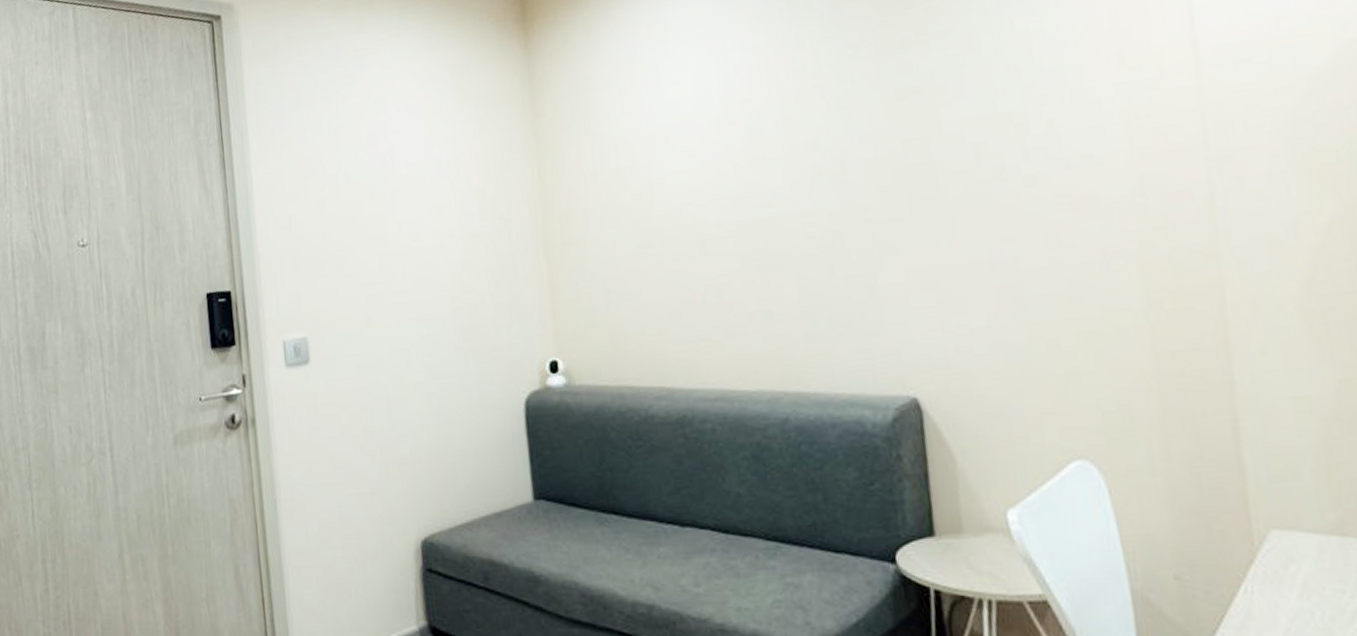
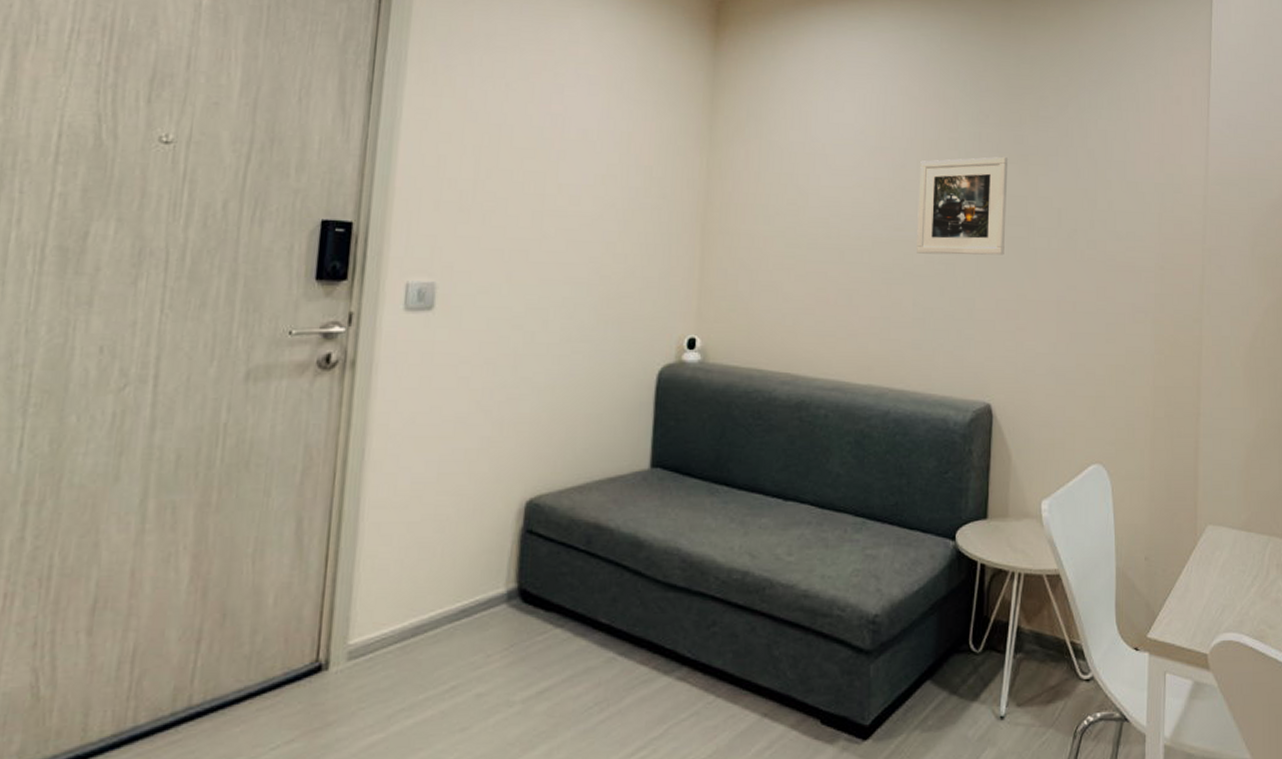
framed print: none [780,93,907,231] -> present [917,156,1009,255]

